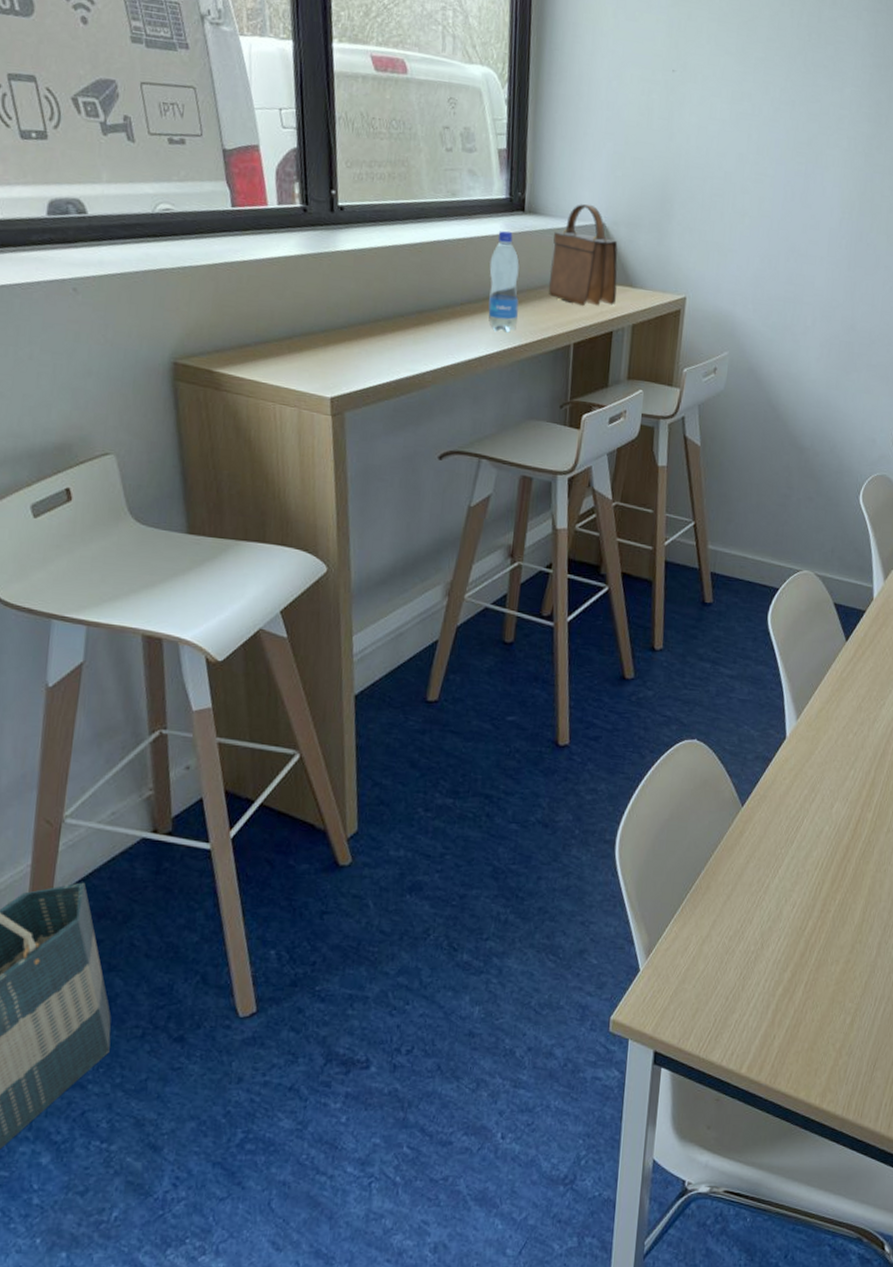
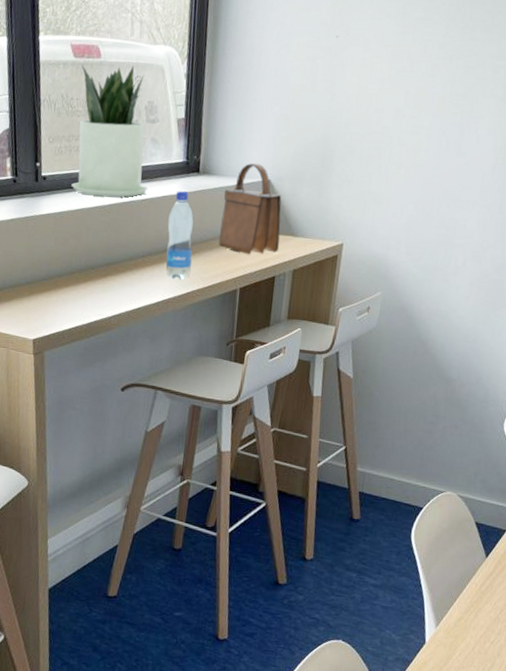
planter: none [374,80,466,236] -> present [71,65,148,198]

